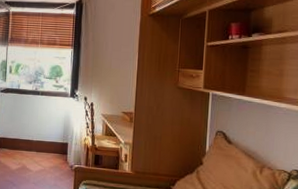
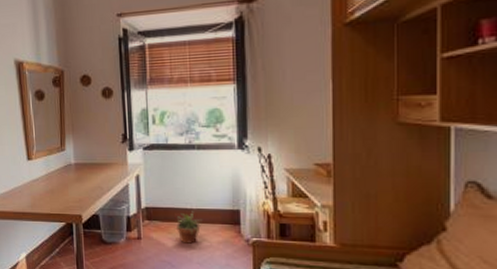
potted plant: none [18,142,40,168] -> present [174,211,202,244]

